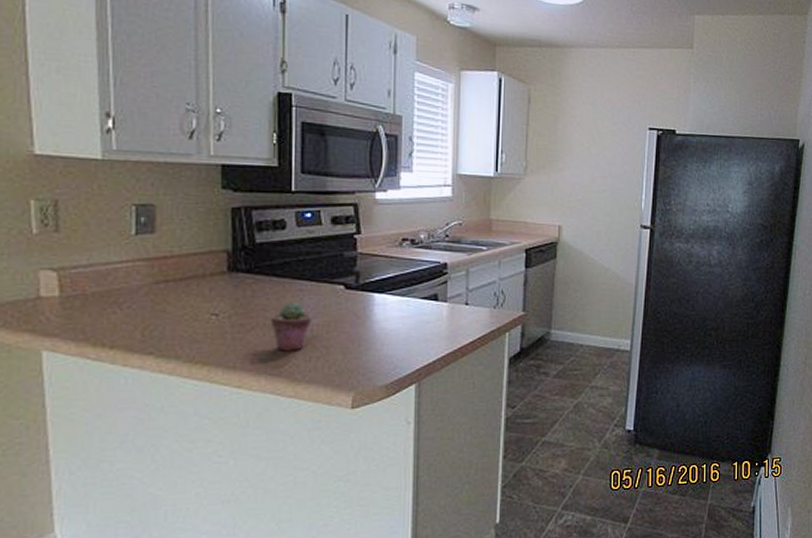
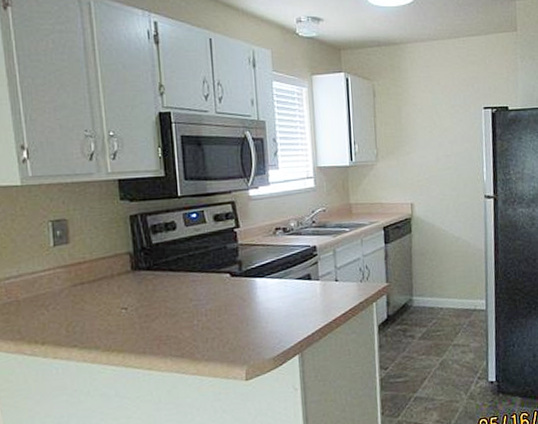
potted succulent: present [270,302,312,351] -> none [170,292,205,336]

